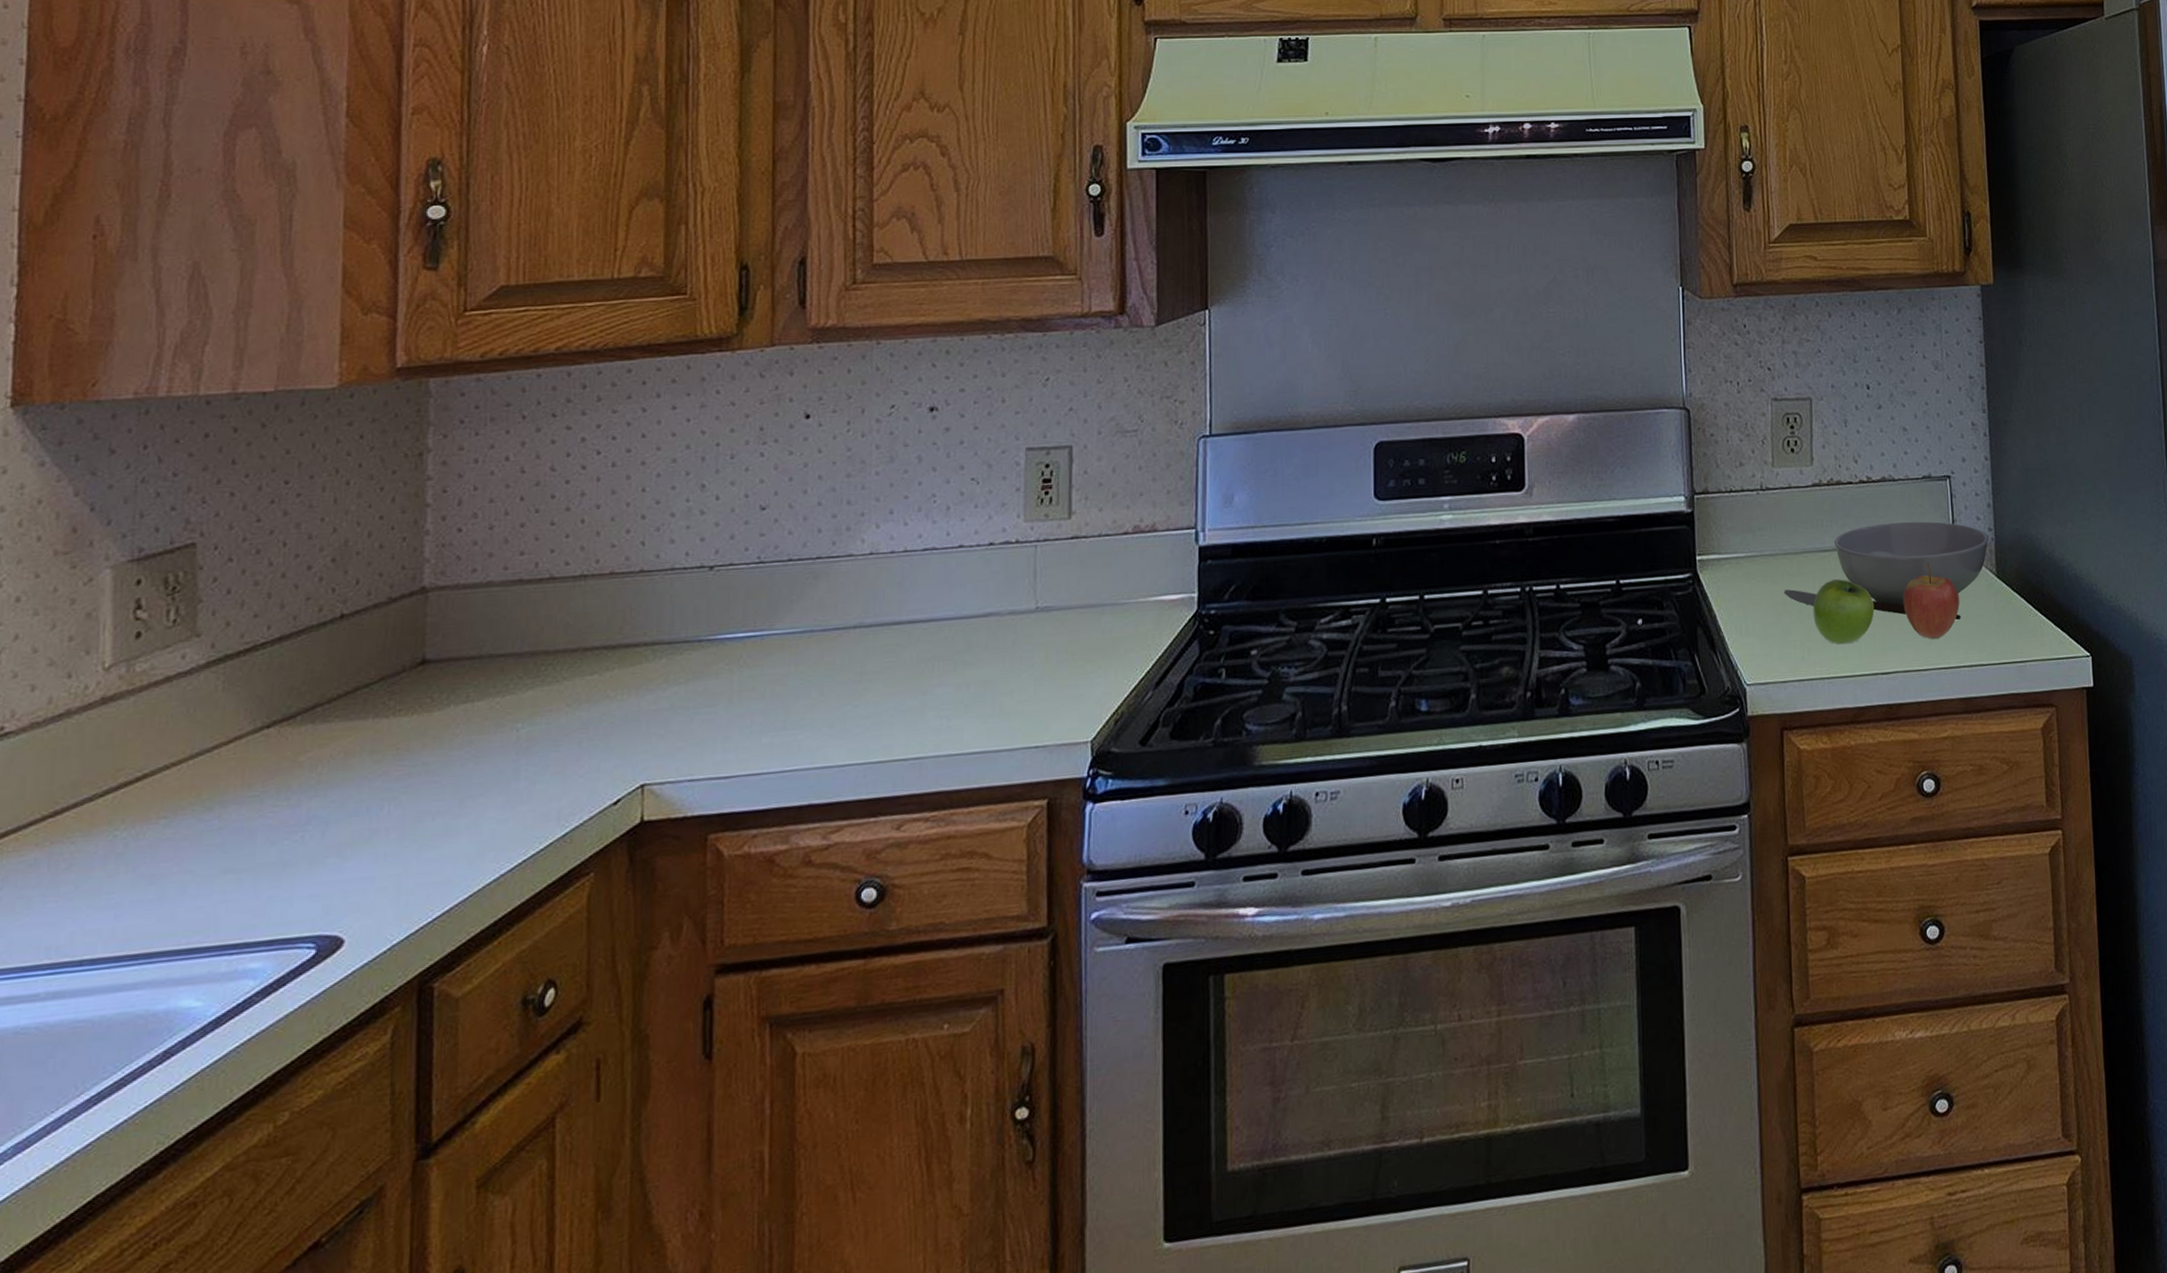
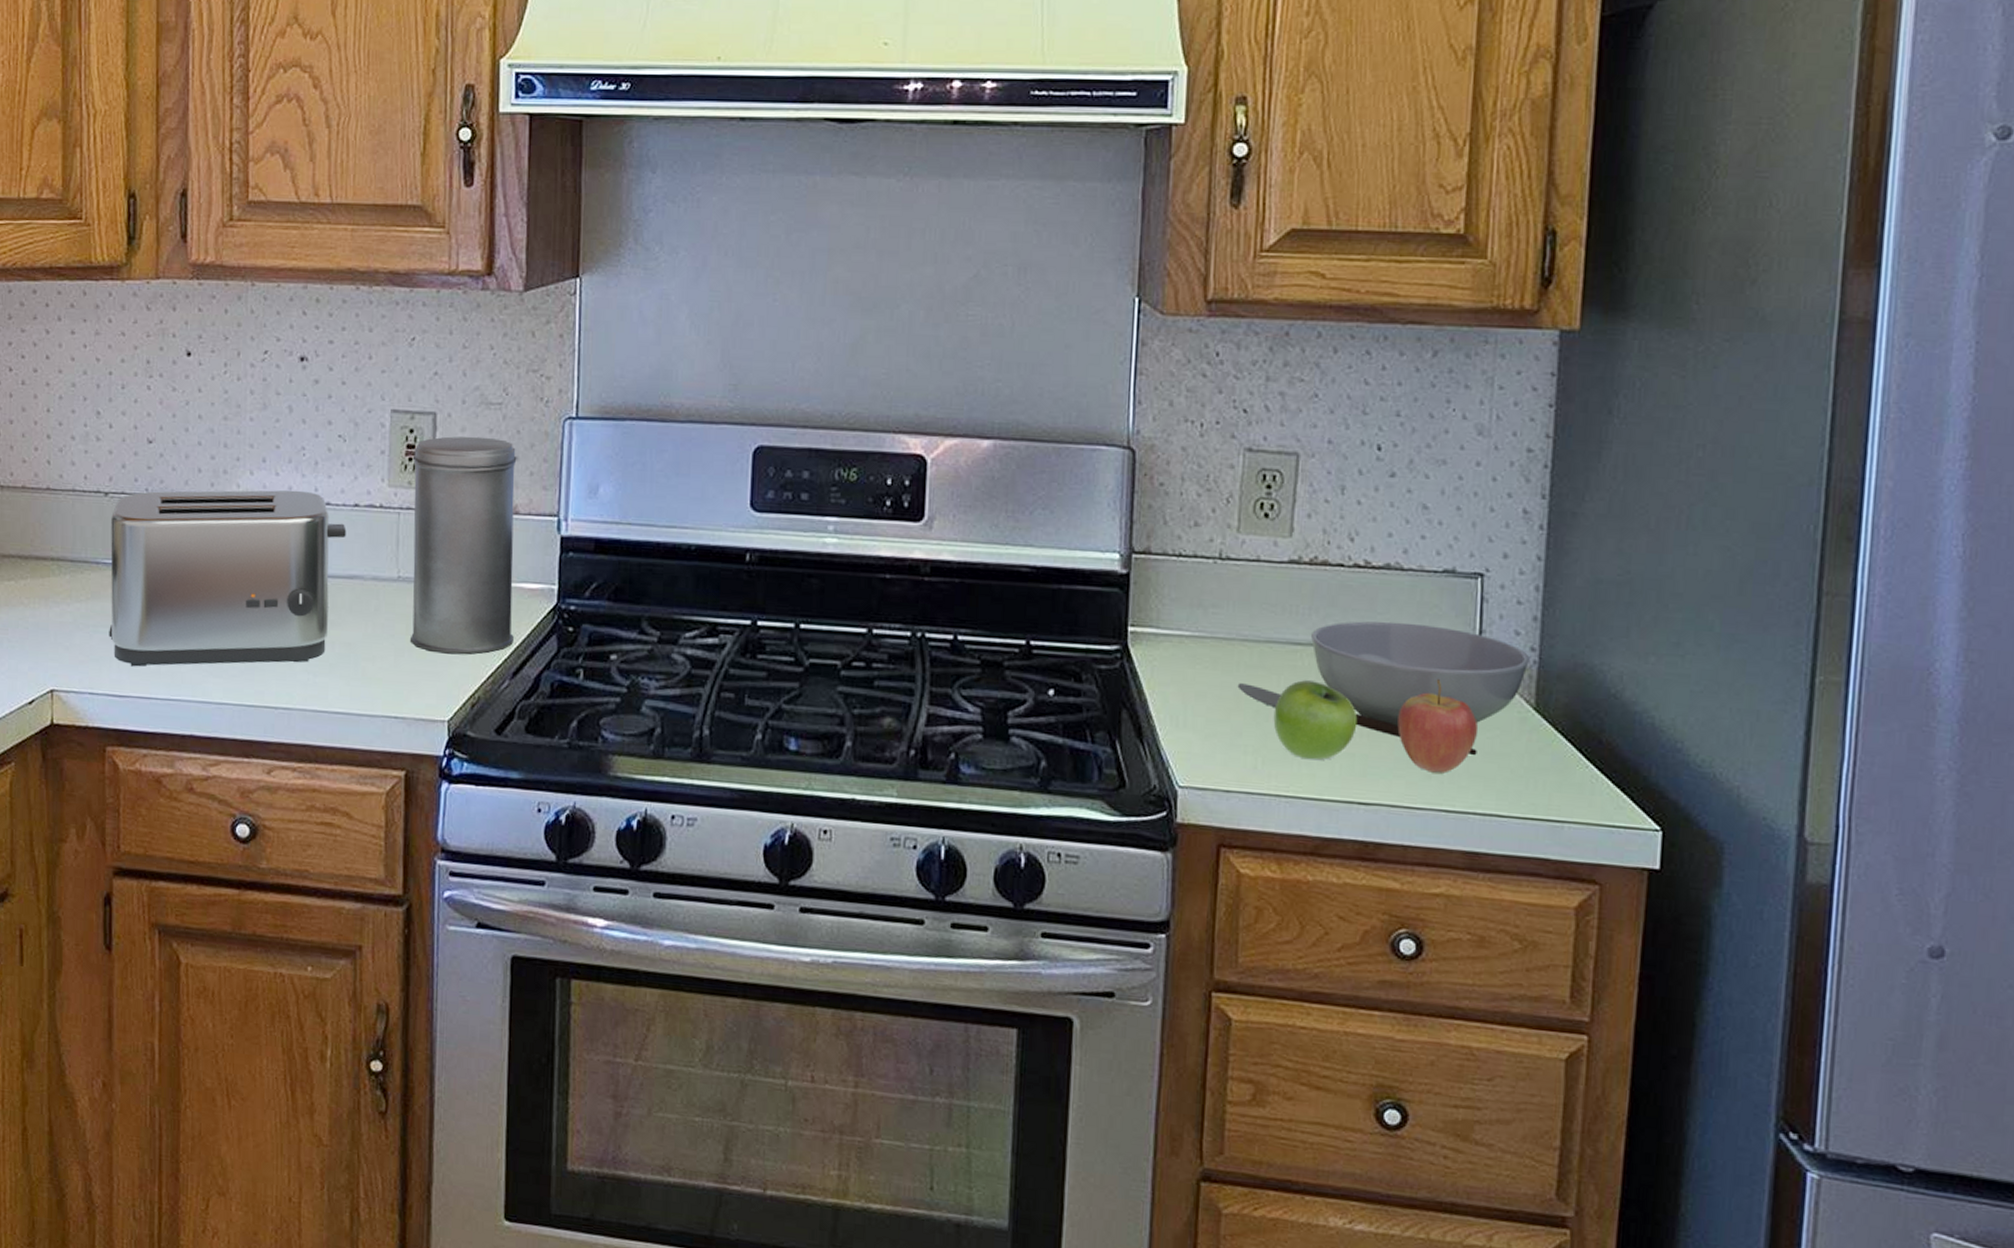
toaster: none [713,537,981,744] -> present [109,490,347,667]
canister: none [1049,463,1156,676] -> present [409,436,517,655]

